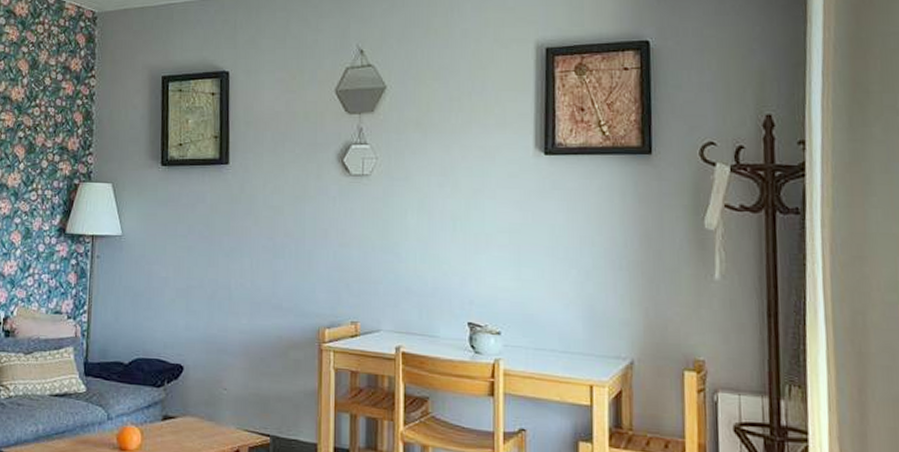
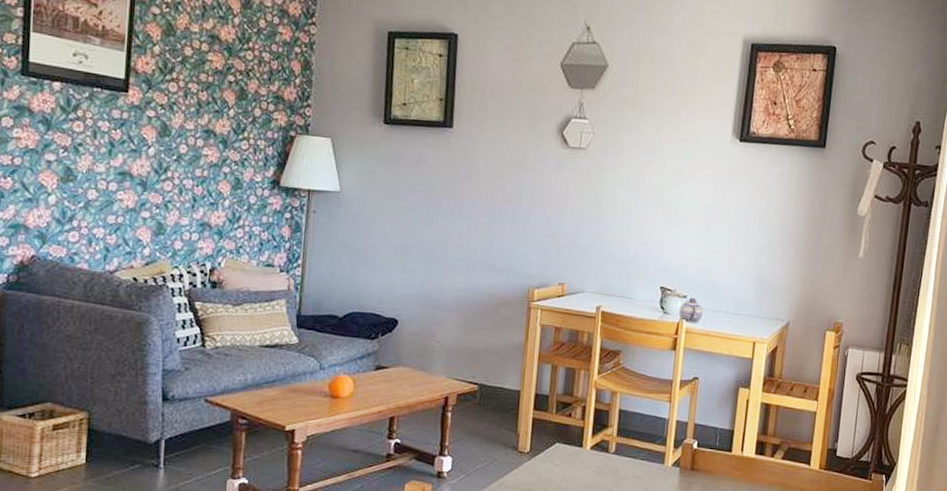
teapot: none [493,334,523,365] -> present [678,297,703,324]

